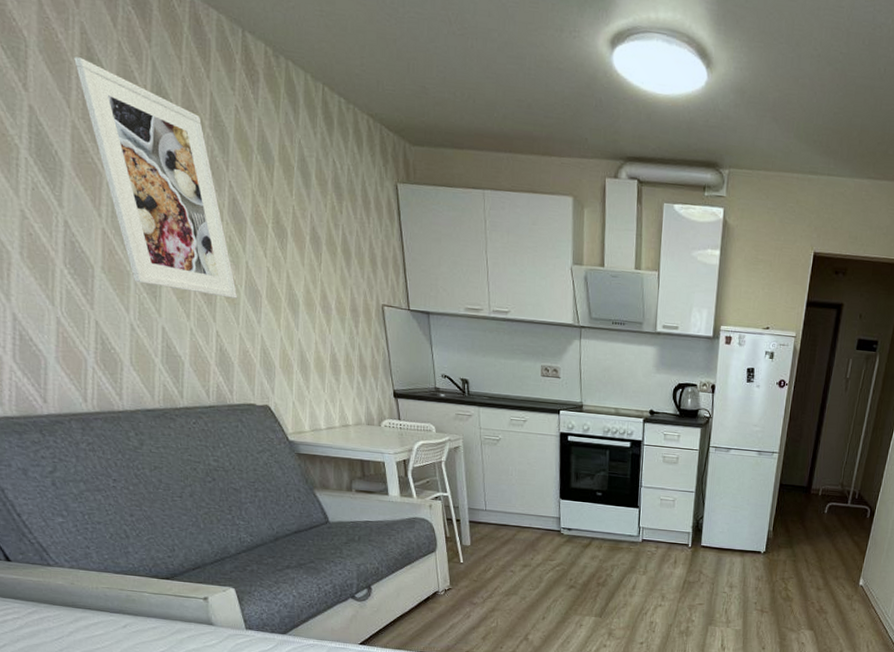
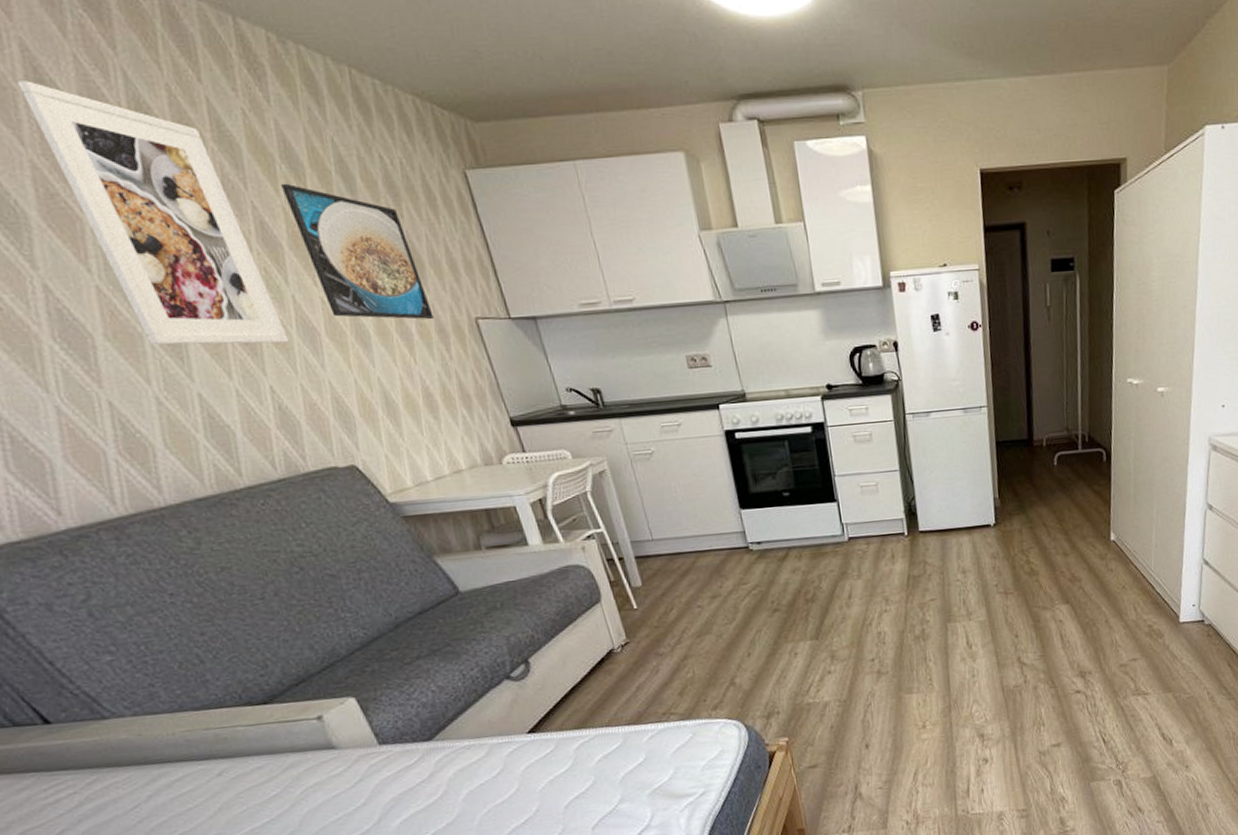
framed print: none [254,170,351,300] -> present [281,183,434,320]

